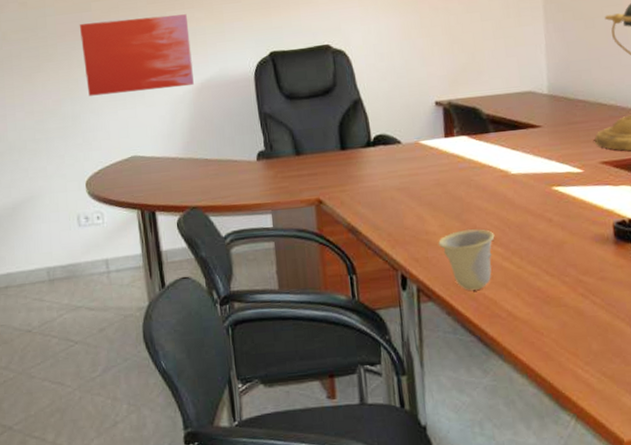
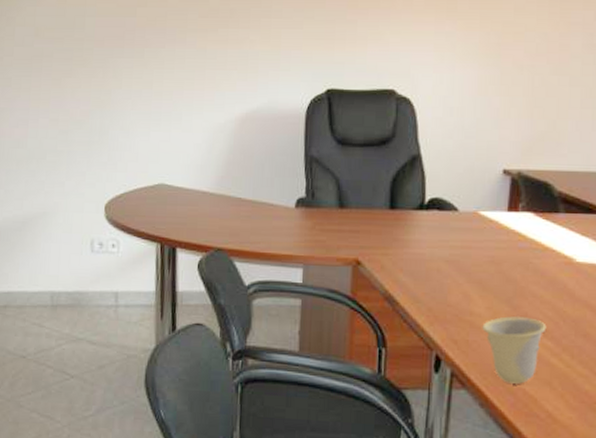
wall art: present [79,14,194,96] -> none [120,29,241,115]

